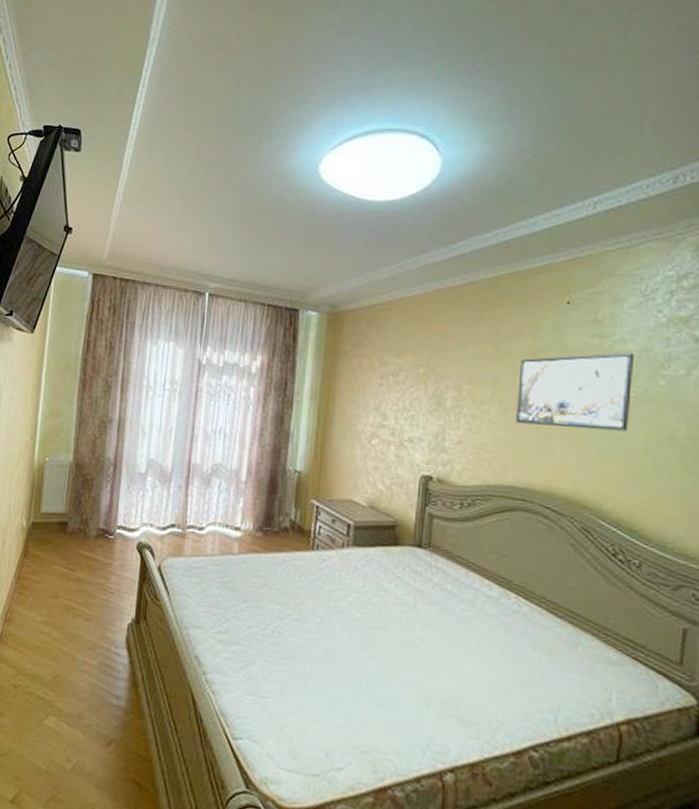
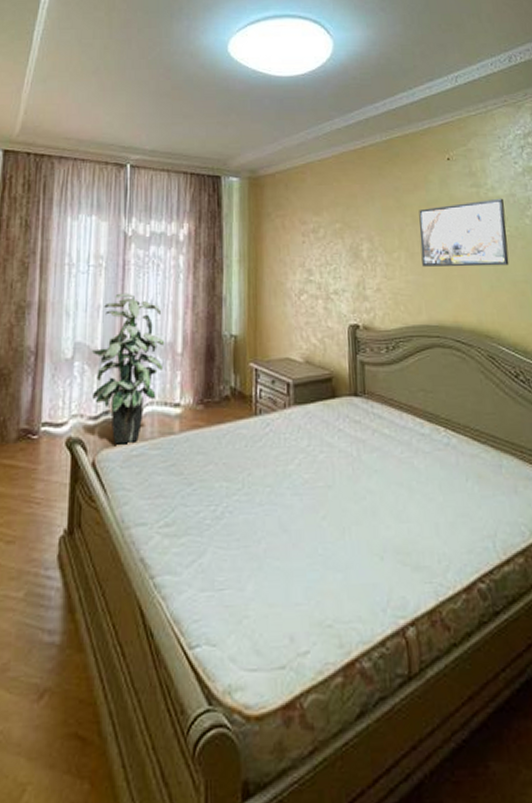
indoor plant: none [161,418,231,557] -> present [91,293,165,445]

